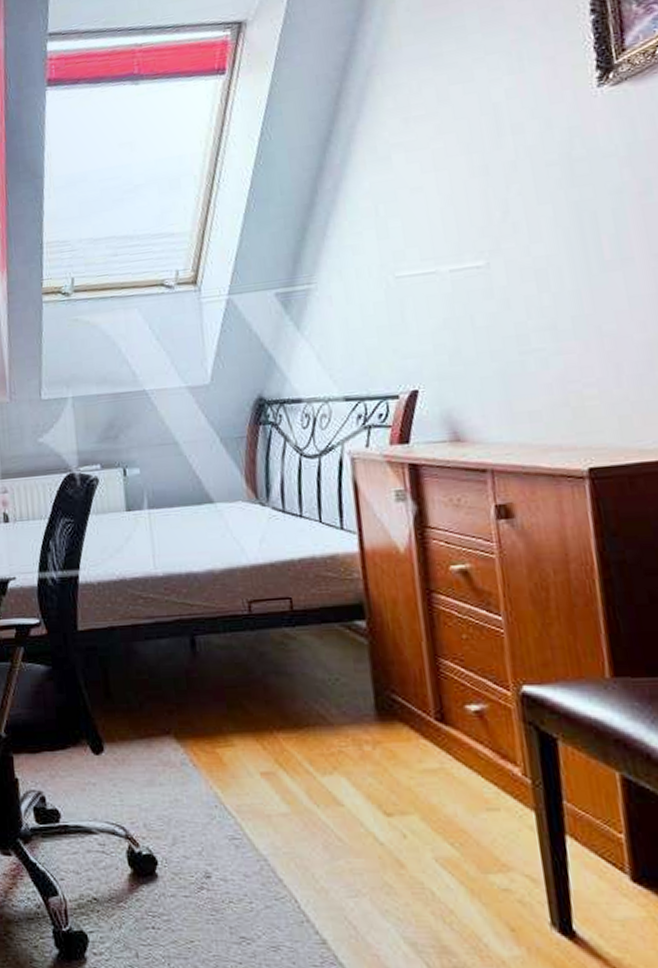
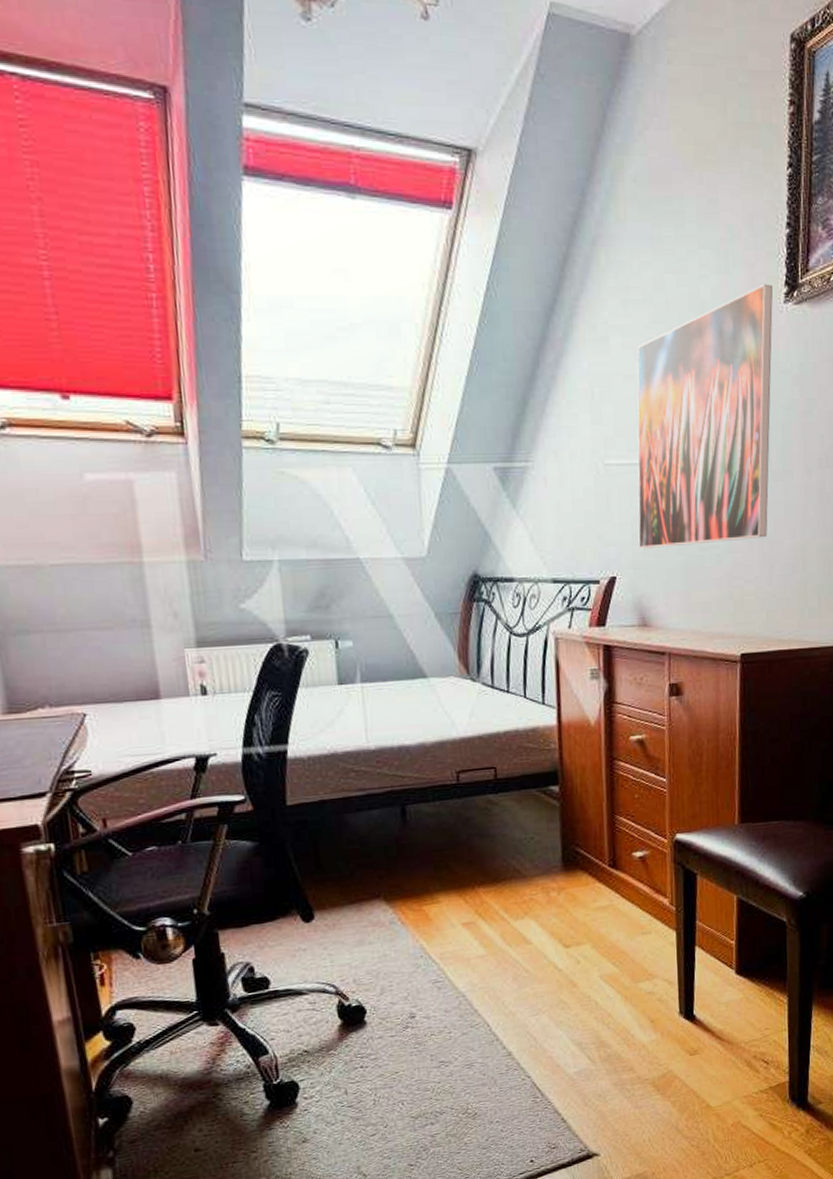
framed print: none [423,72,608,359] -> present [636,283,773,549]

